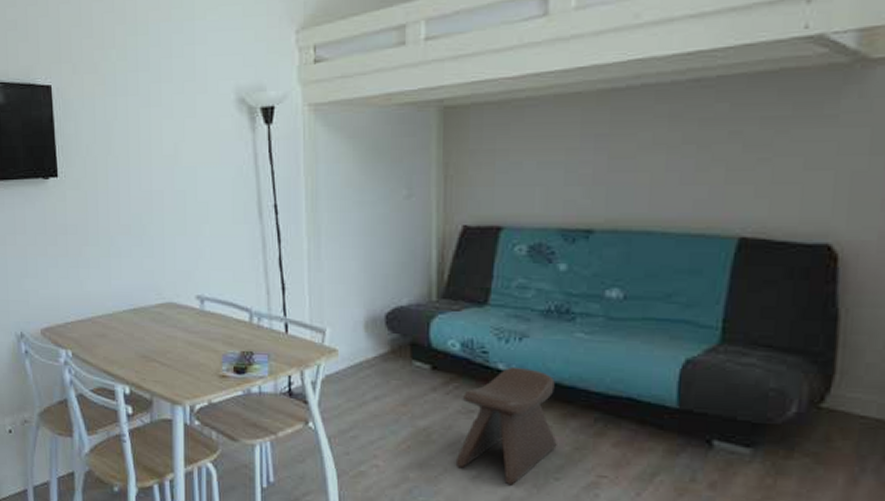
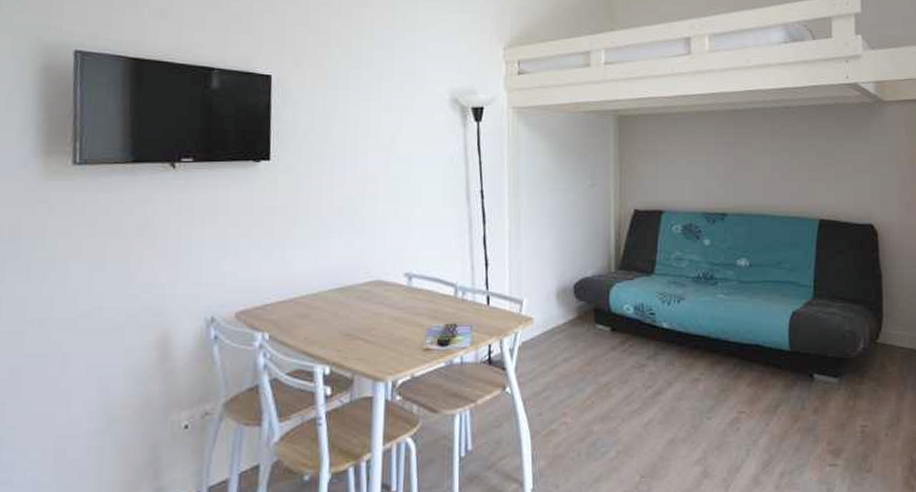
stool: present [455,366,557,486] -> none [631,325,708,428]

